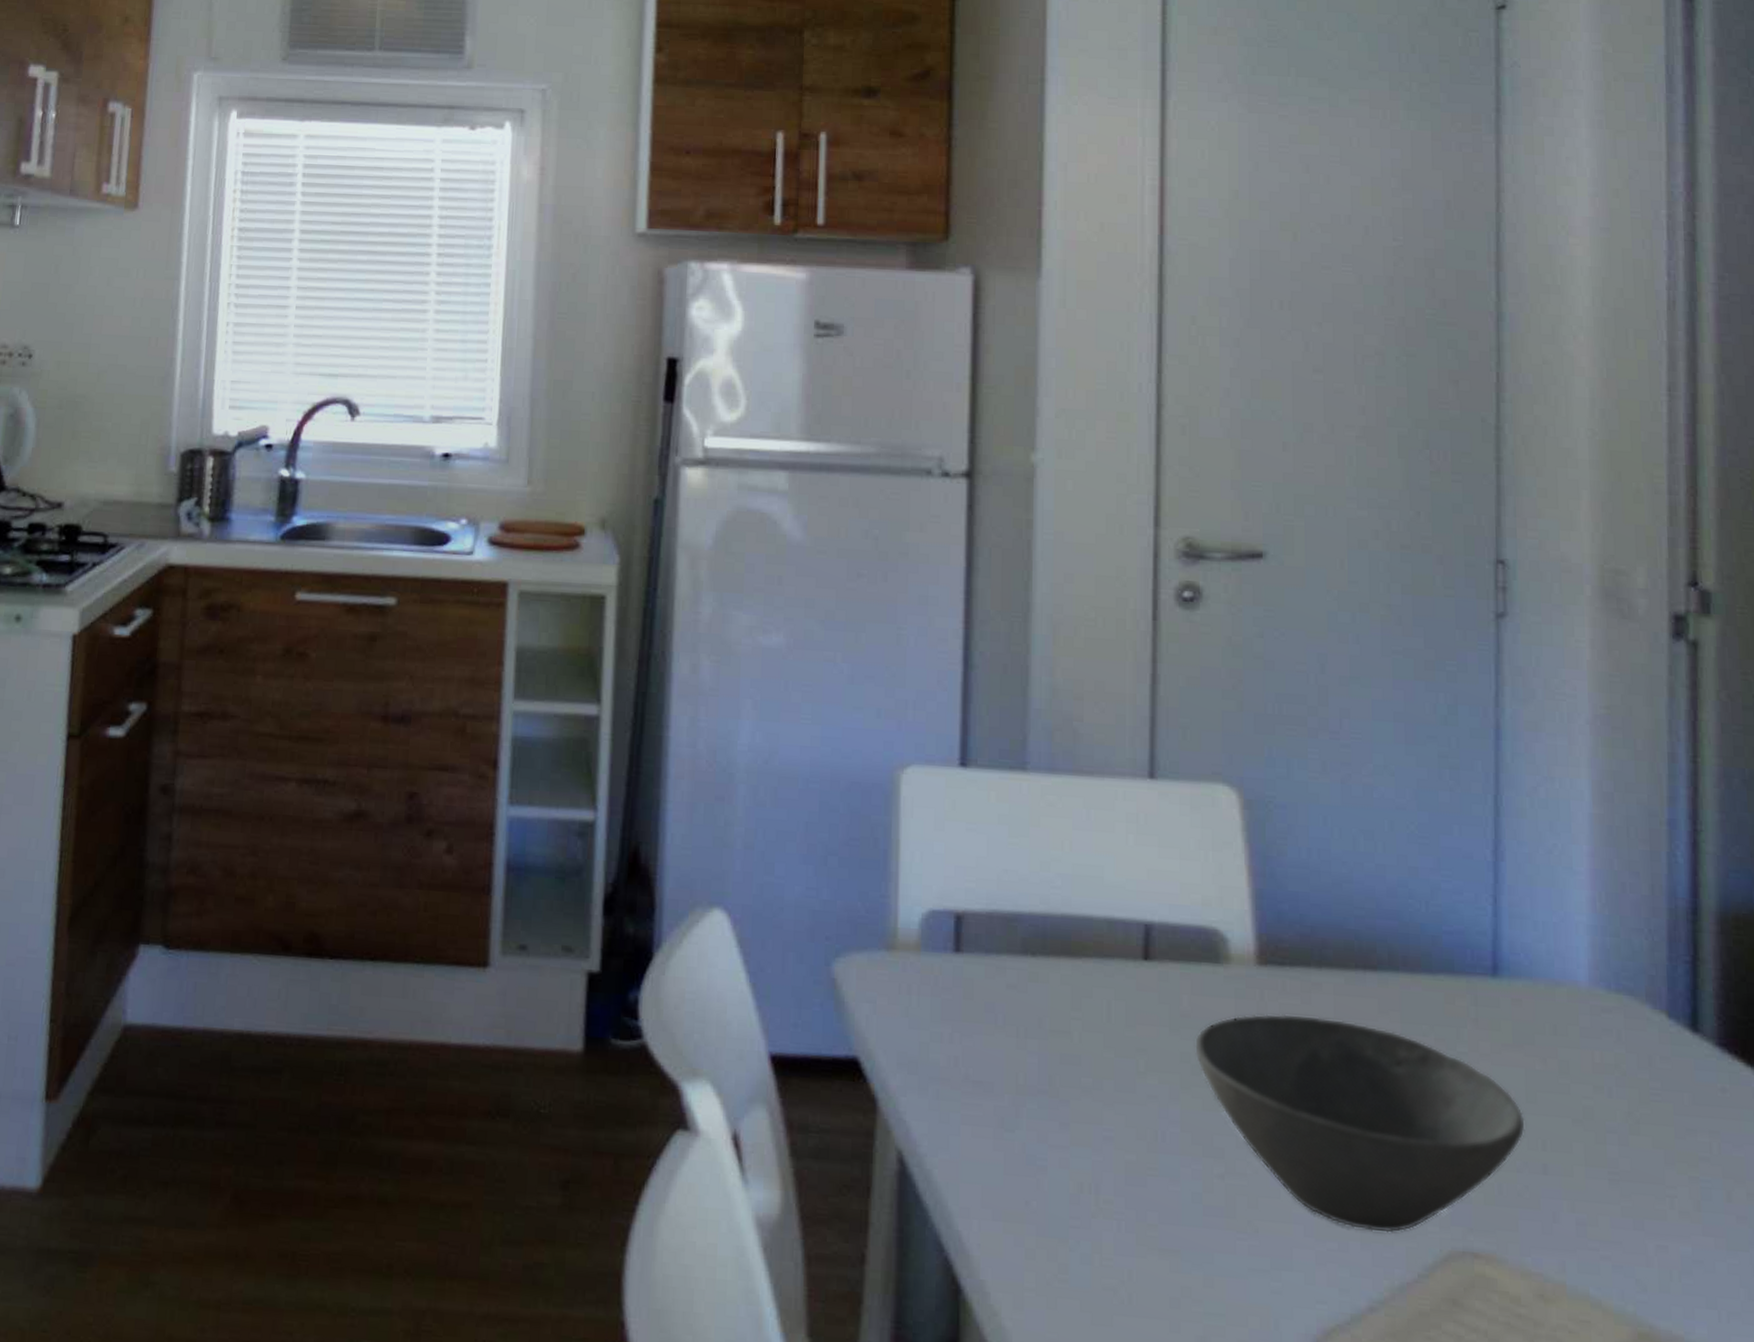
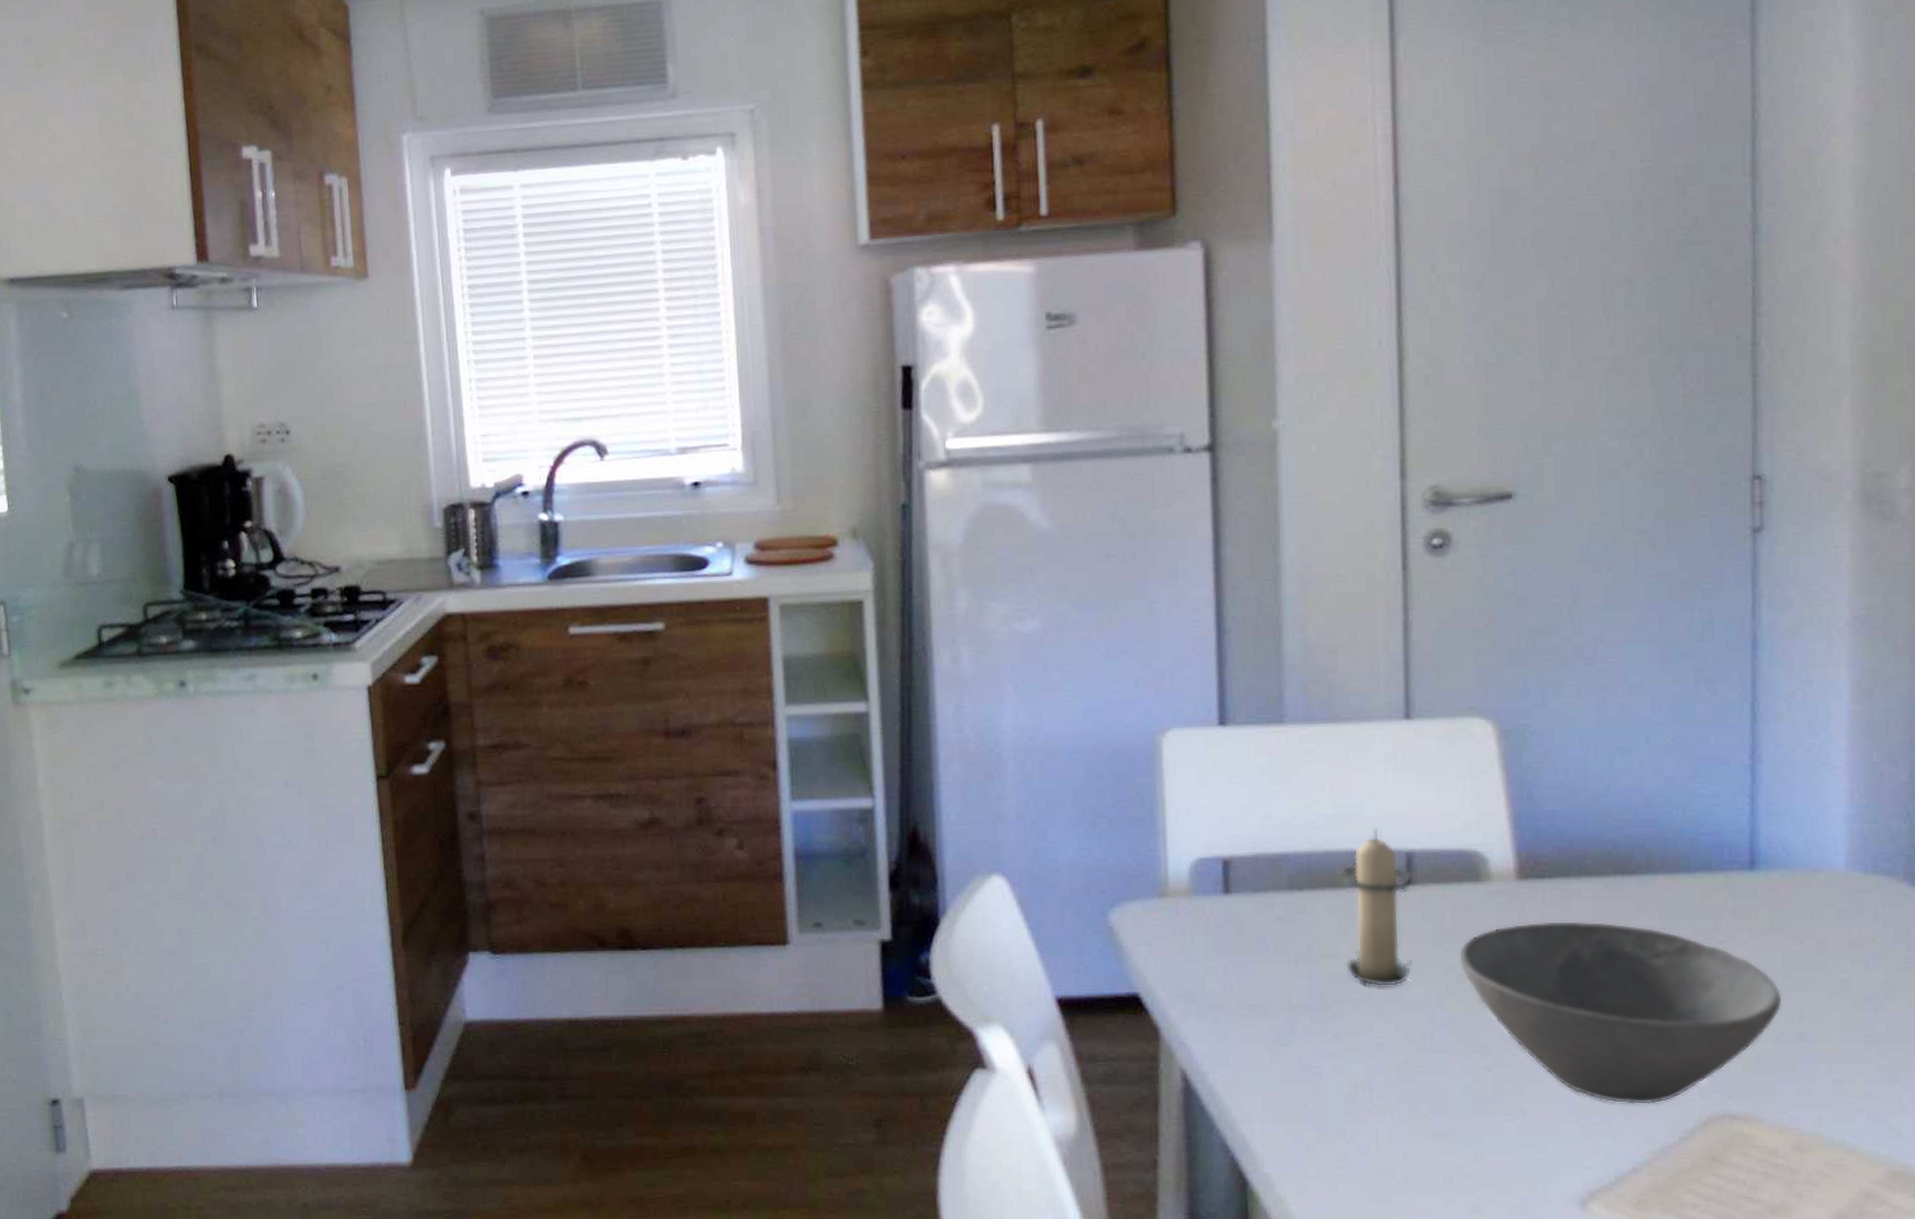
candle: none [1077,894,1150,1074] -> present [1342,828,1412,987]

